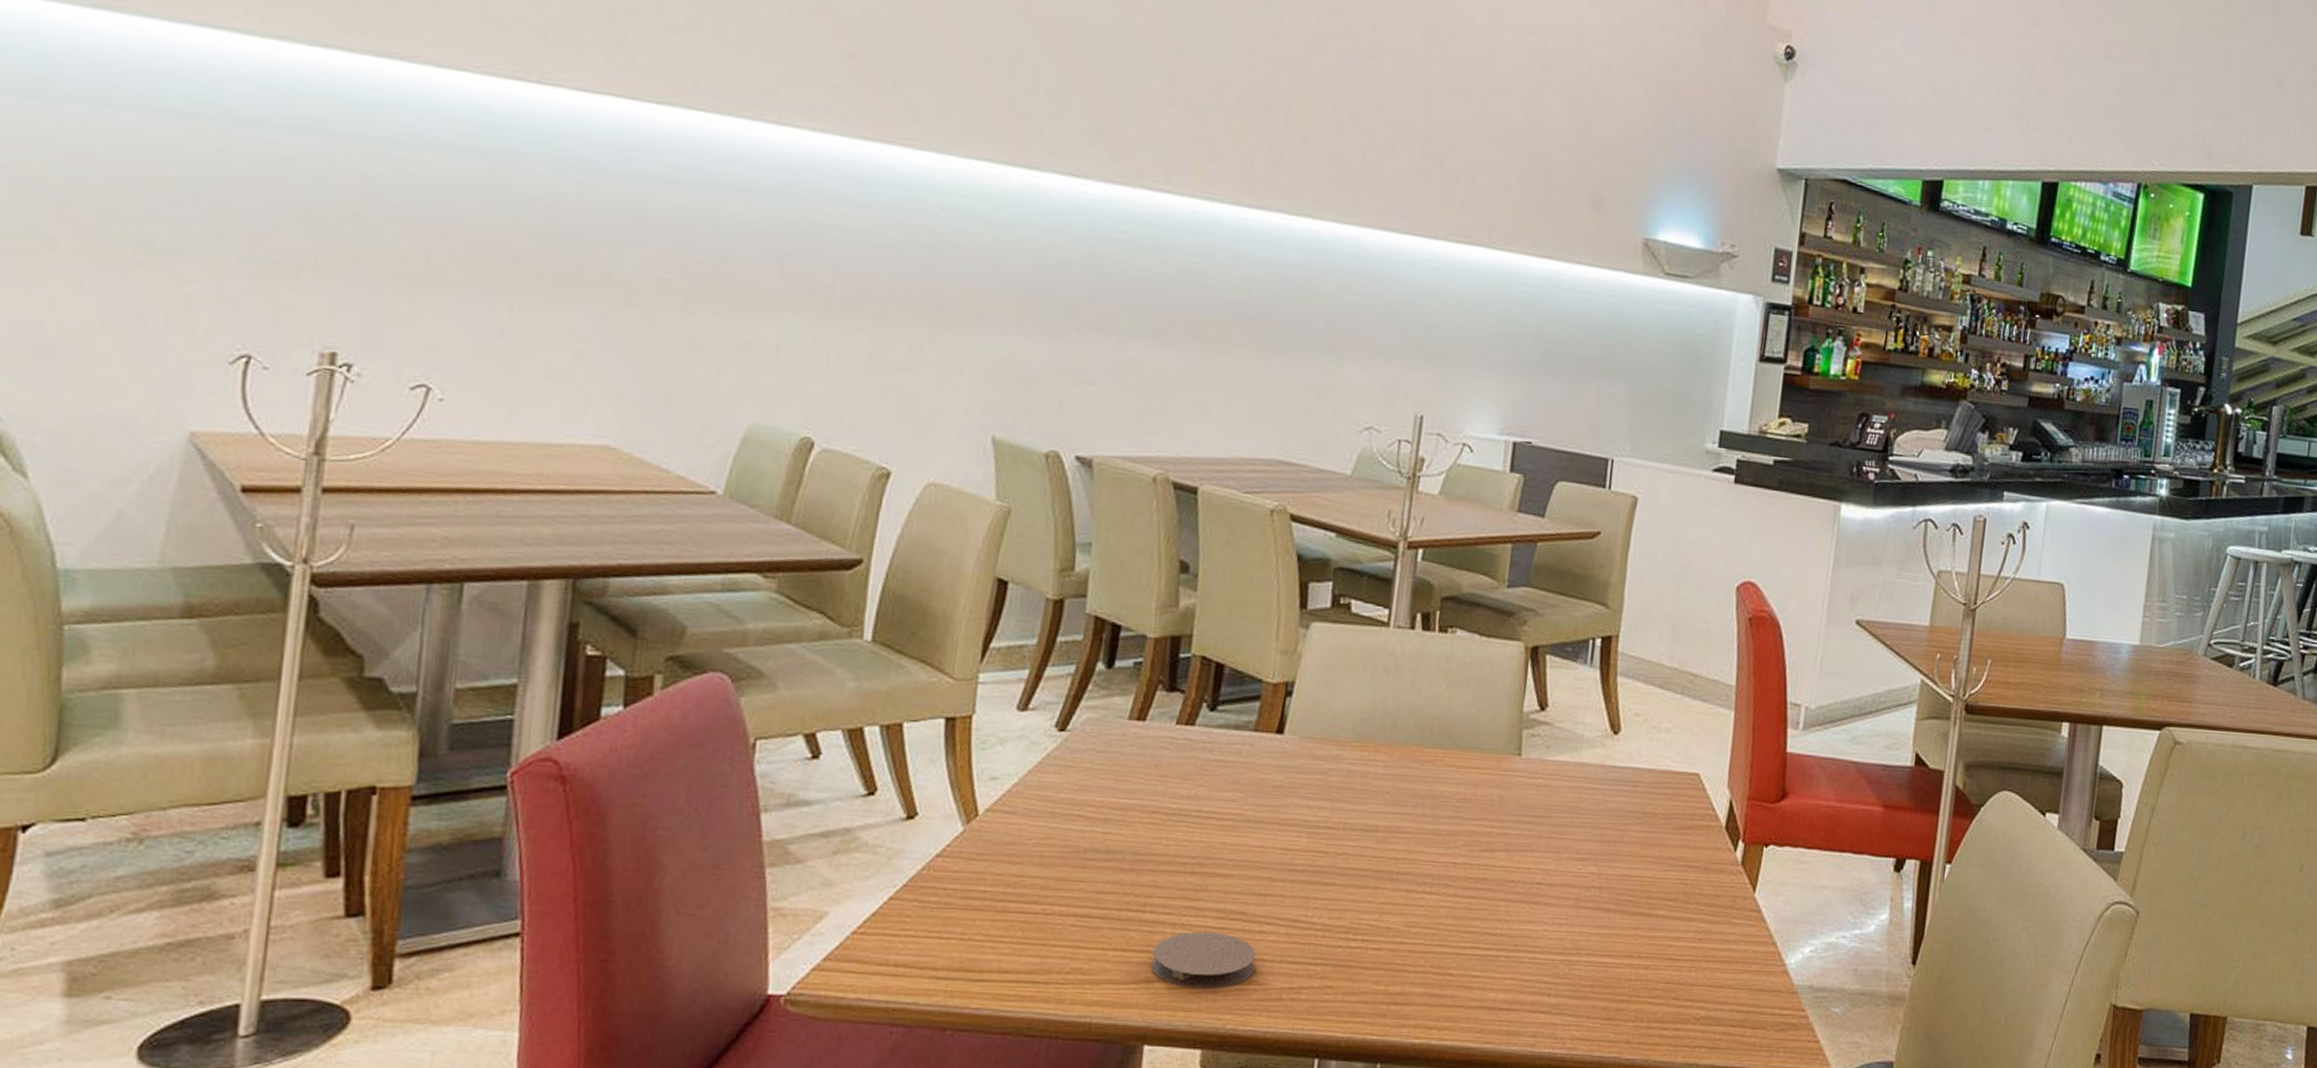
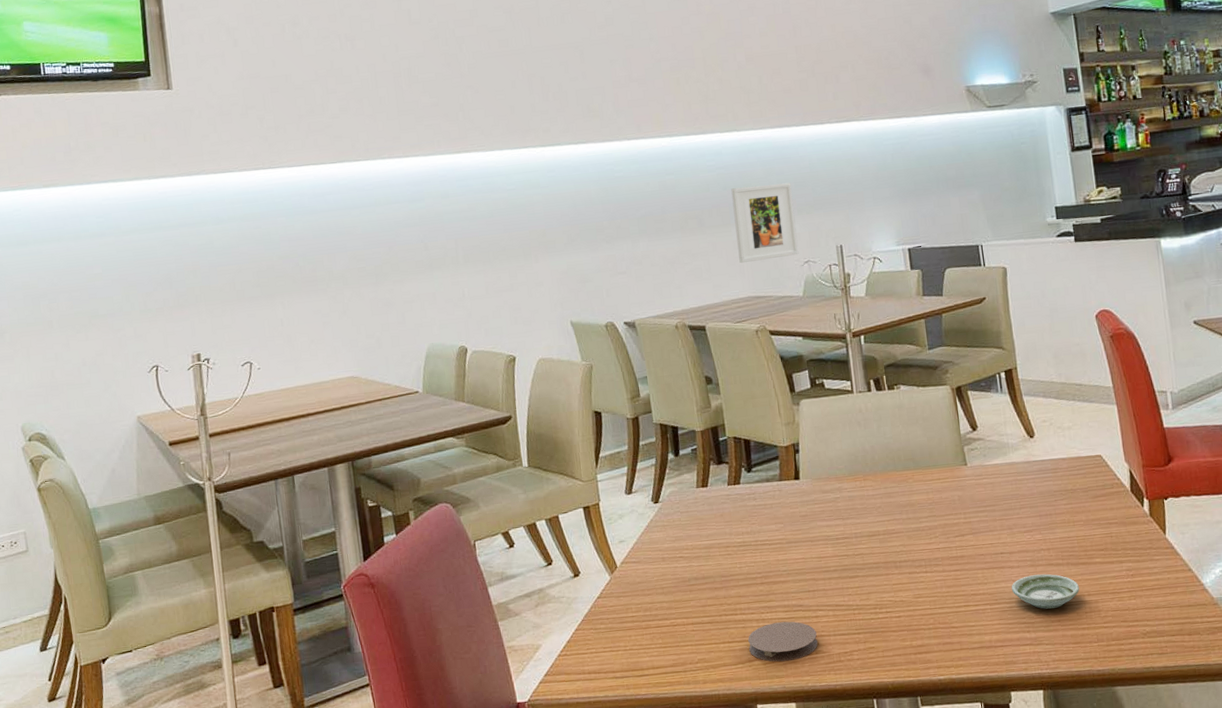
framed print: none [1271,298,1372,416] -> present [731,182,799,264]
saucer: none [1539,919,1629,968] -> present [1011,574,1079,609]

